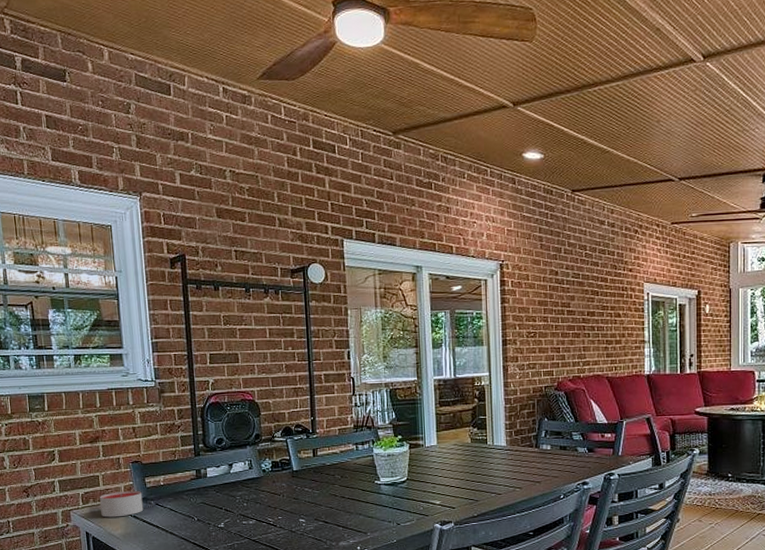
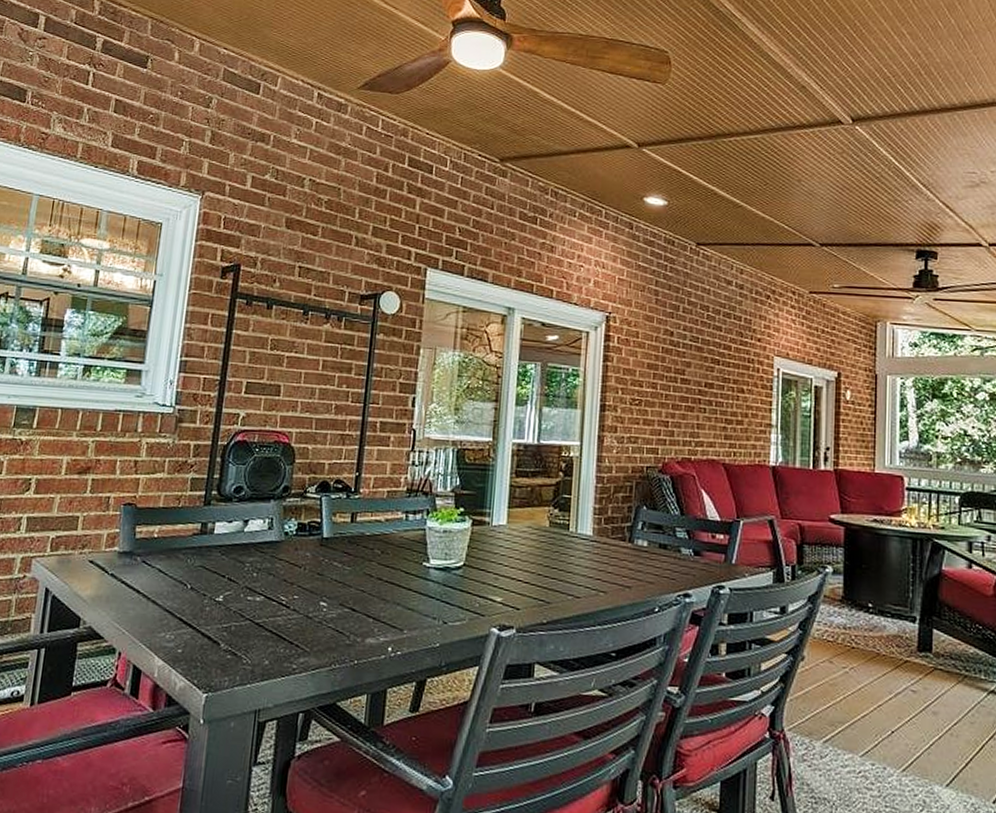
candle: present [100,490,144,518] -> none [70,540,129,573]

